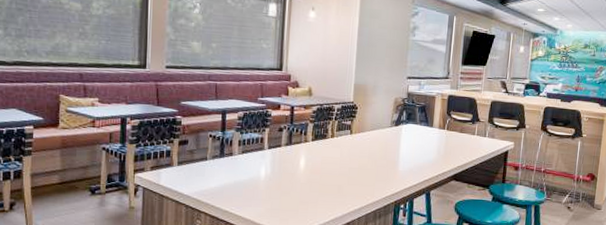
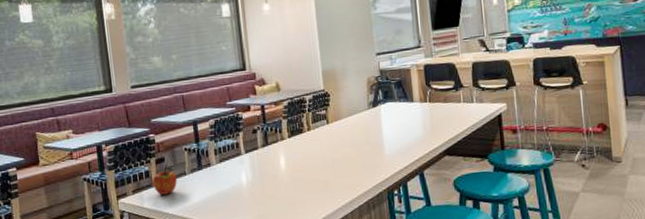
apple: none [172,147,197,176] -> present [152,164,177,195]

